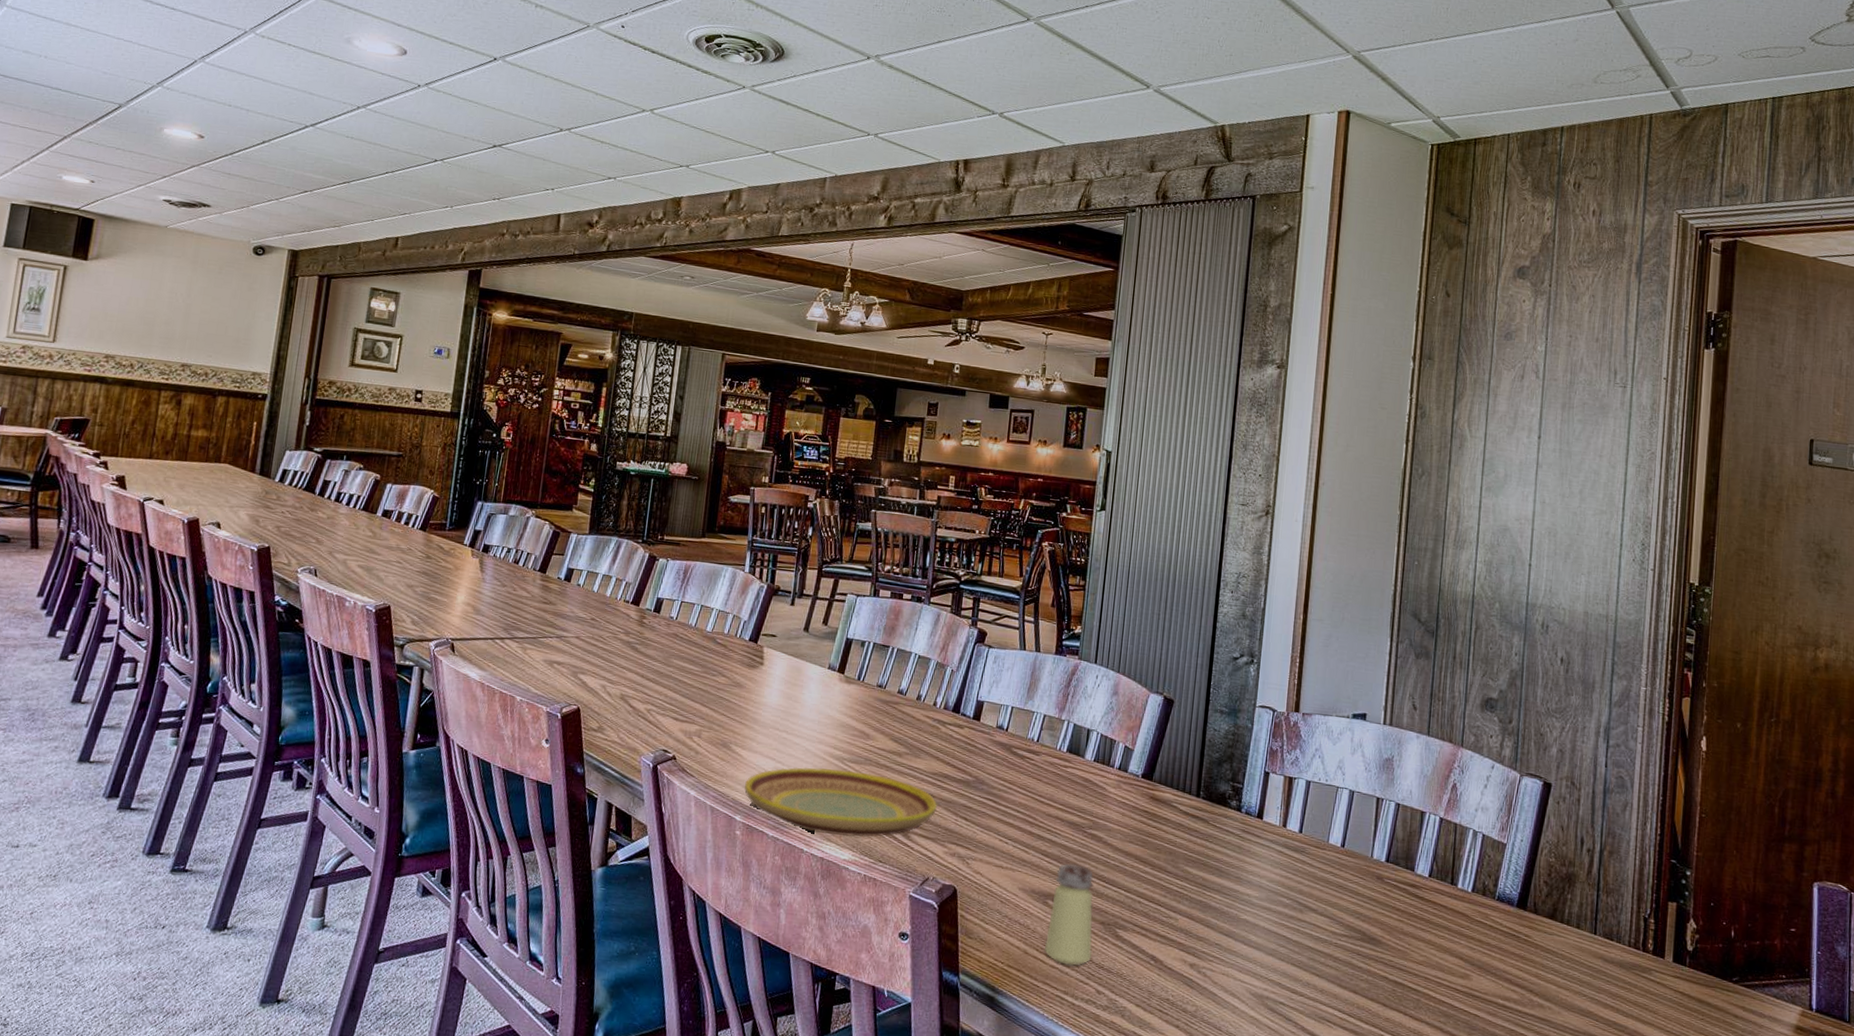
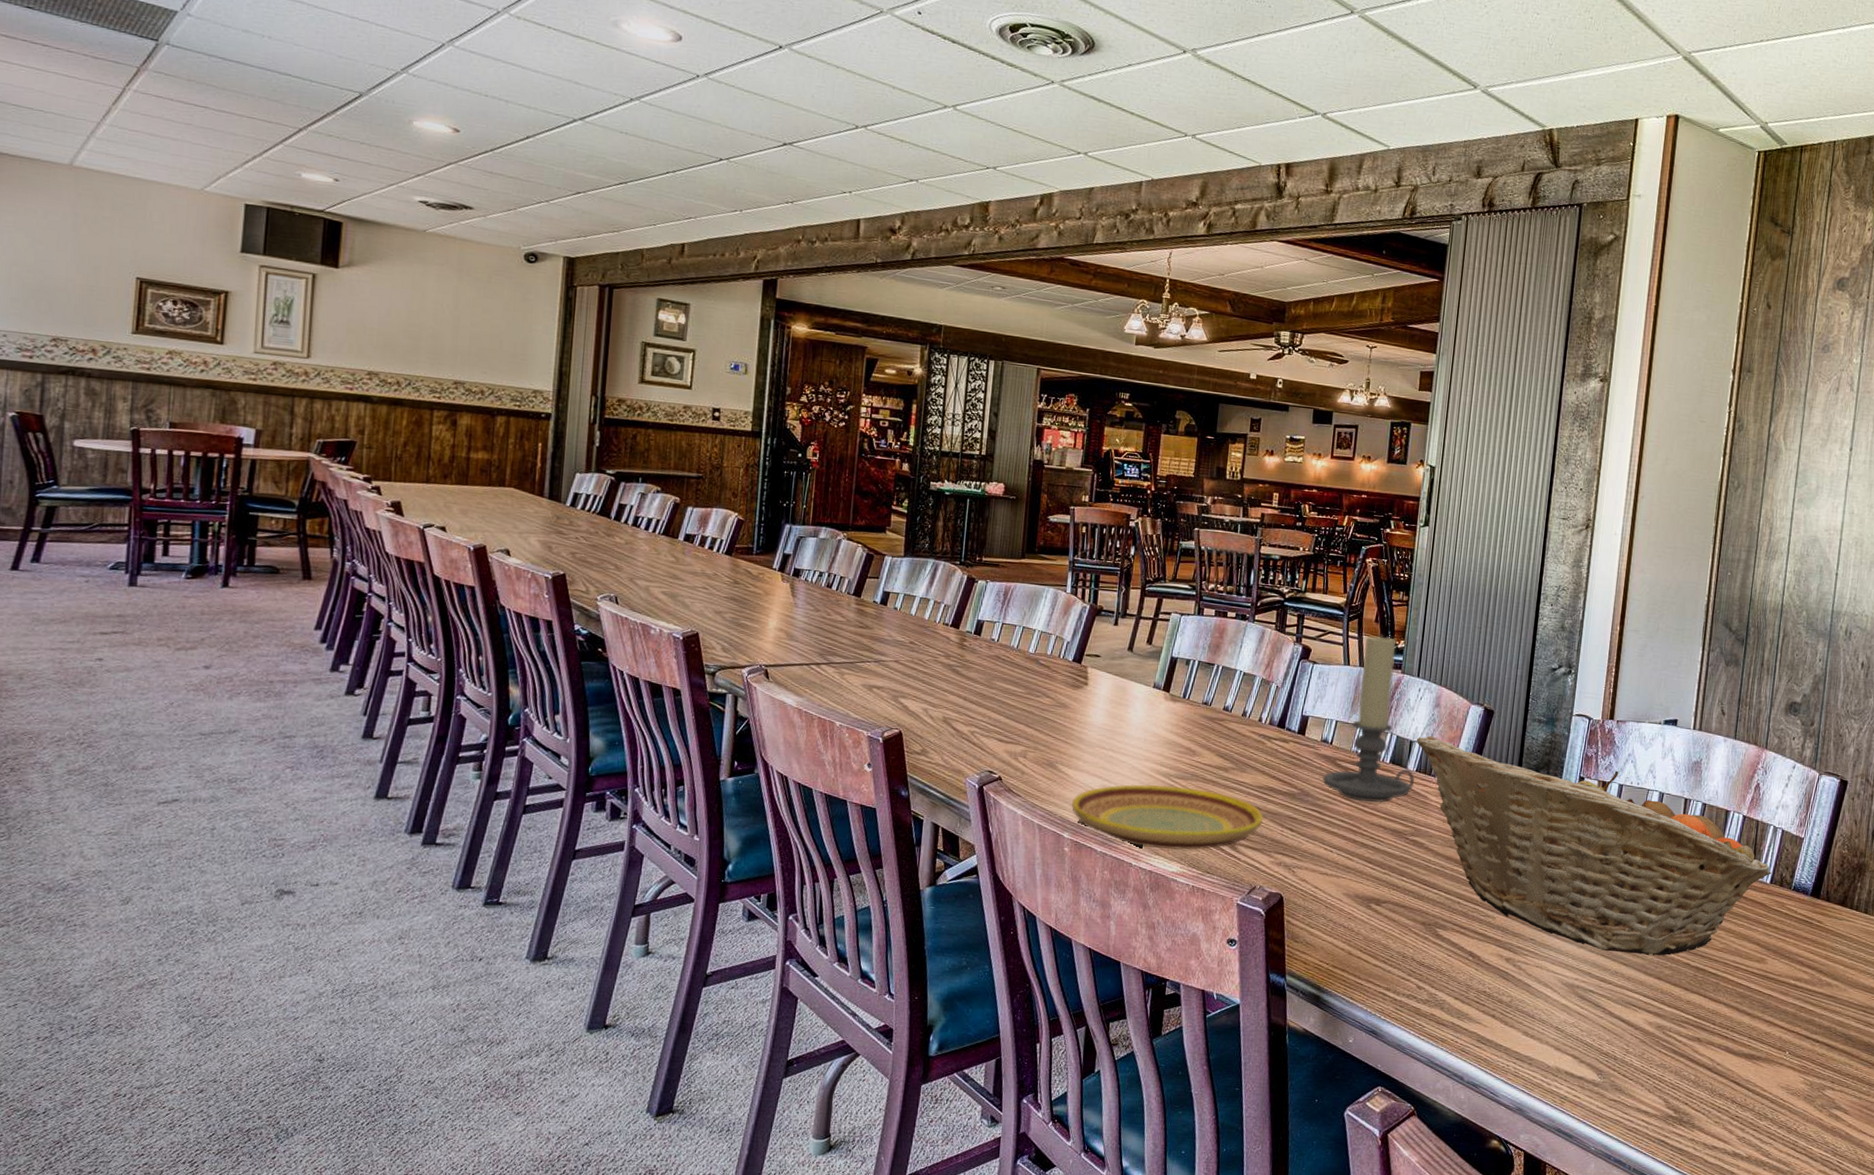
candle holder: none [997,619,1092,794] -> present [1322,634,1414,803]
saltshaker: present [1044,863,1094,966] -> none [1367,869,1416,964]
fruit basket: none [1094,724,1473,968] -> present [1416,735,1771,956]

